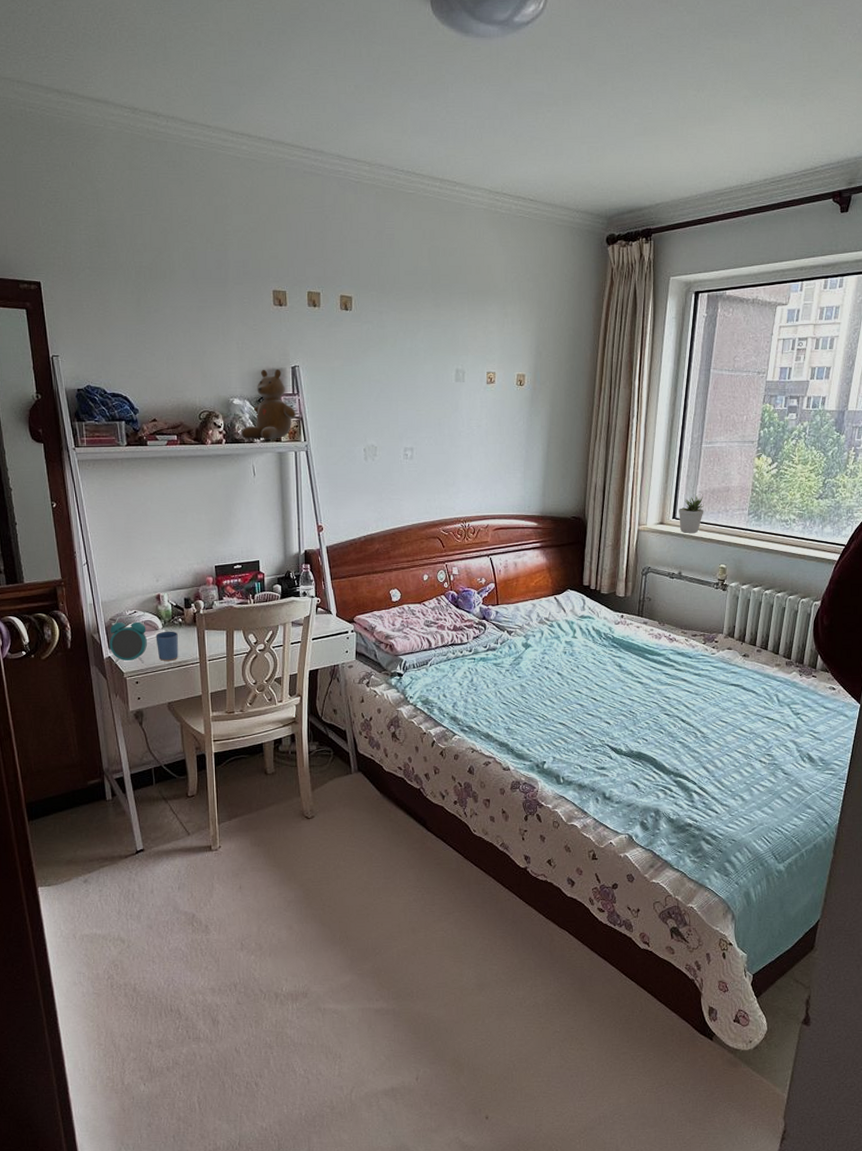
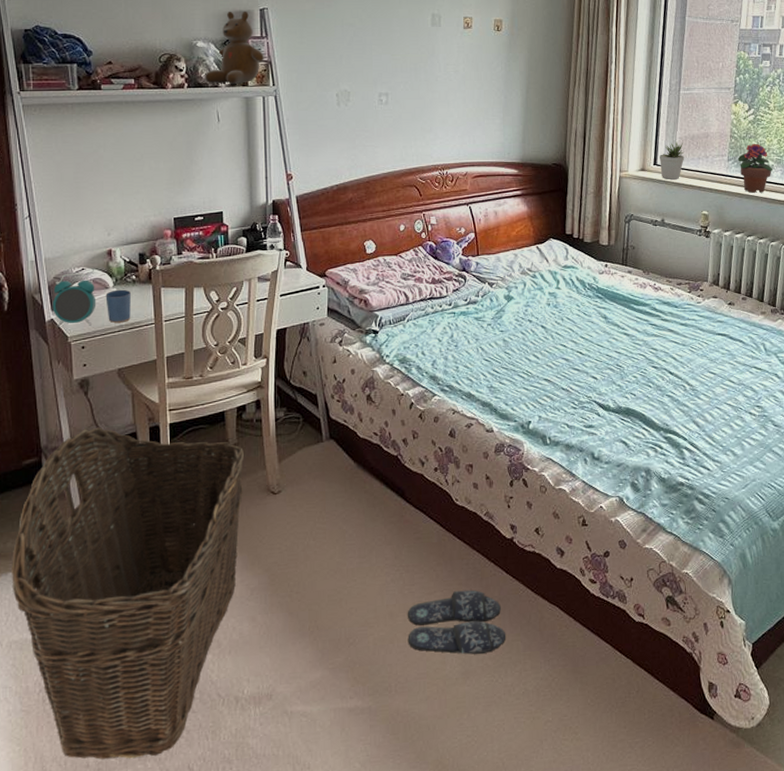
wicker basket: none [81,754,281,1039] -> present [12,427,244,759]
slippers: none [428,912,519,969] -> present [408,589,506,654]
potted flower: none [758,497,794,547] -> present [737,143,773,193]

